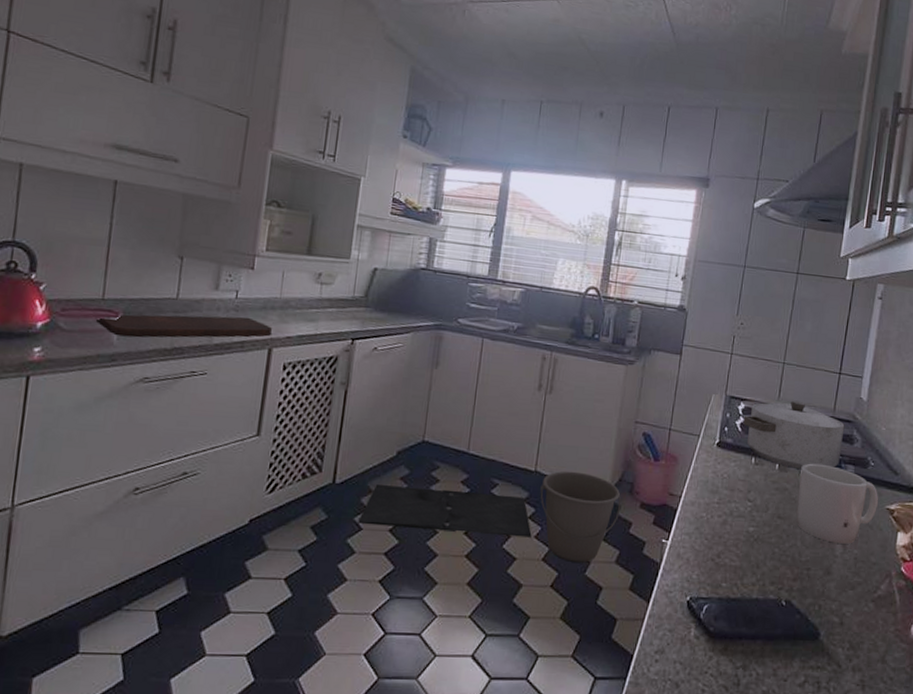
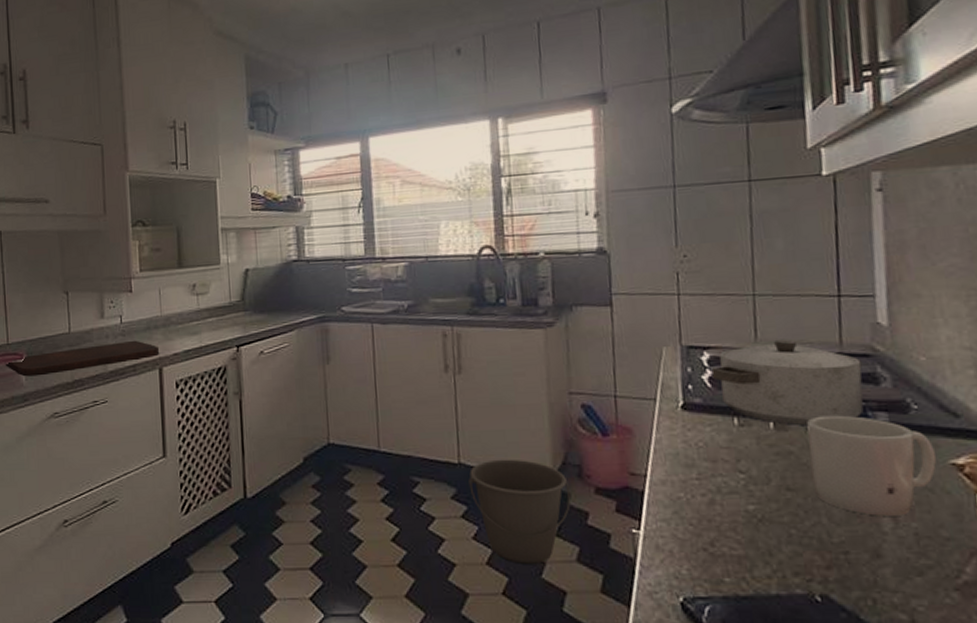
door mat: present [358,483,532,538] -> none [277,493,469,540]

